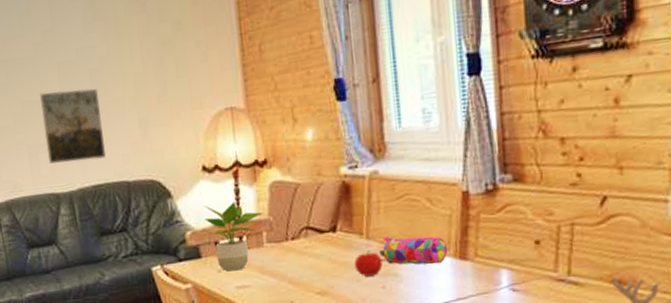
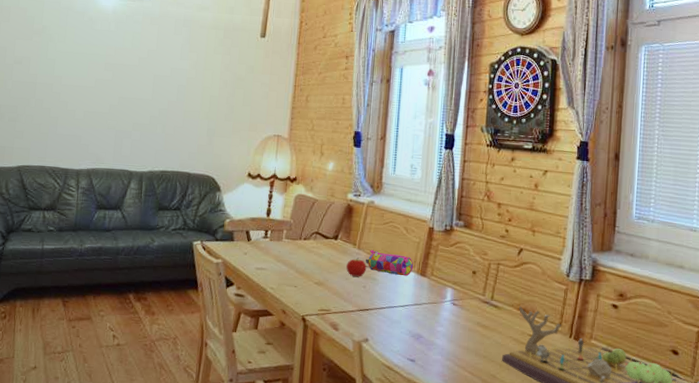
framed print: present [40,88,106,164] -> none [130,94,180,153]
potted plant: present [204,202,263,271] -> none [242,202,287,255]

